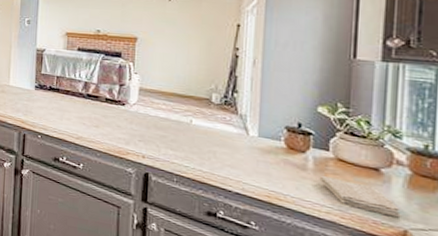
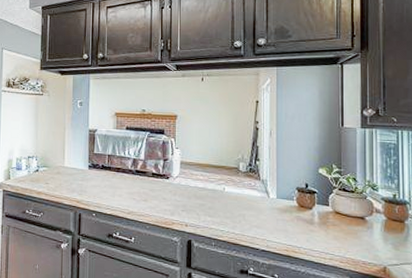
washcloth: present [319,176,401,218] -> none [323,228,381,257]

